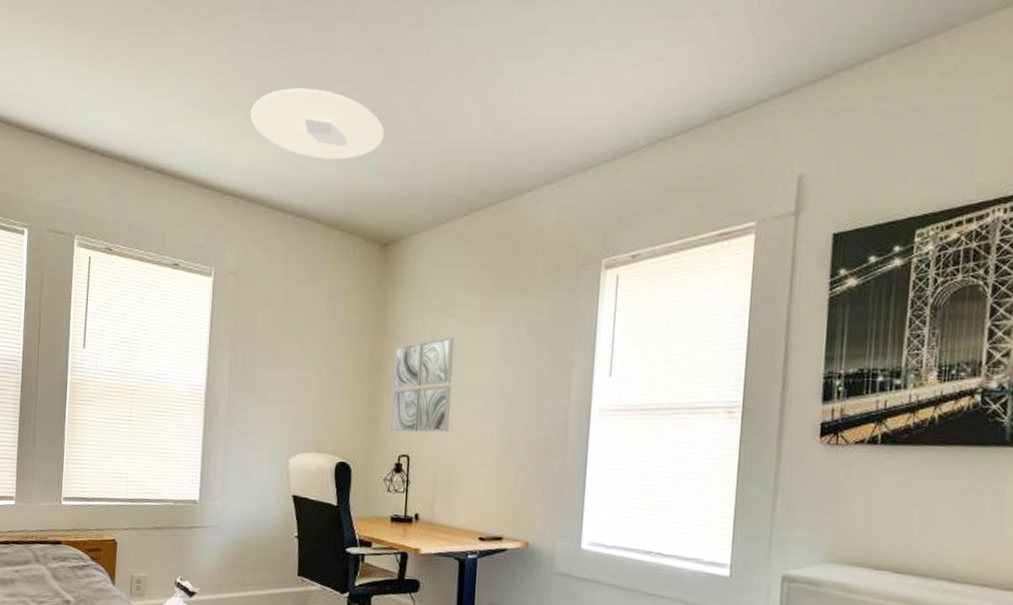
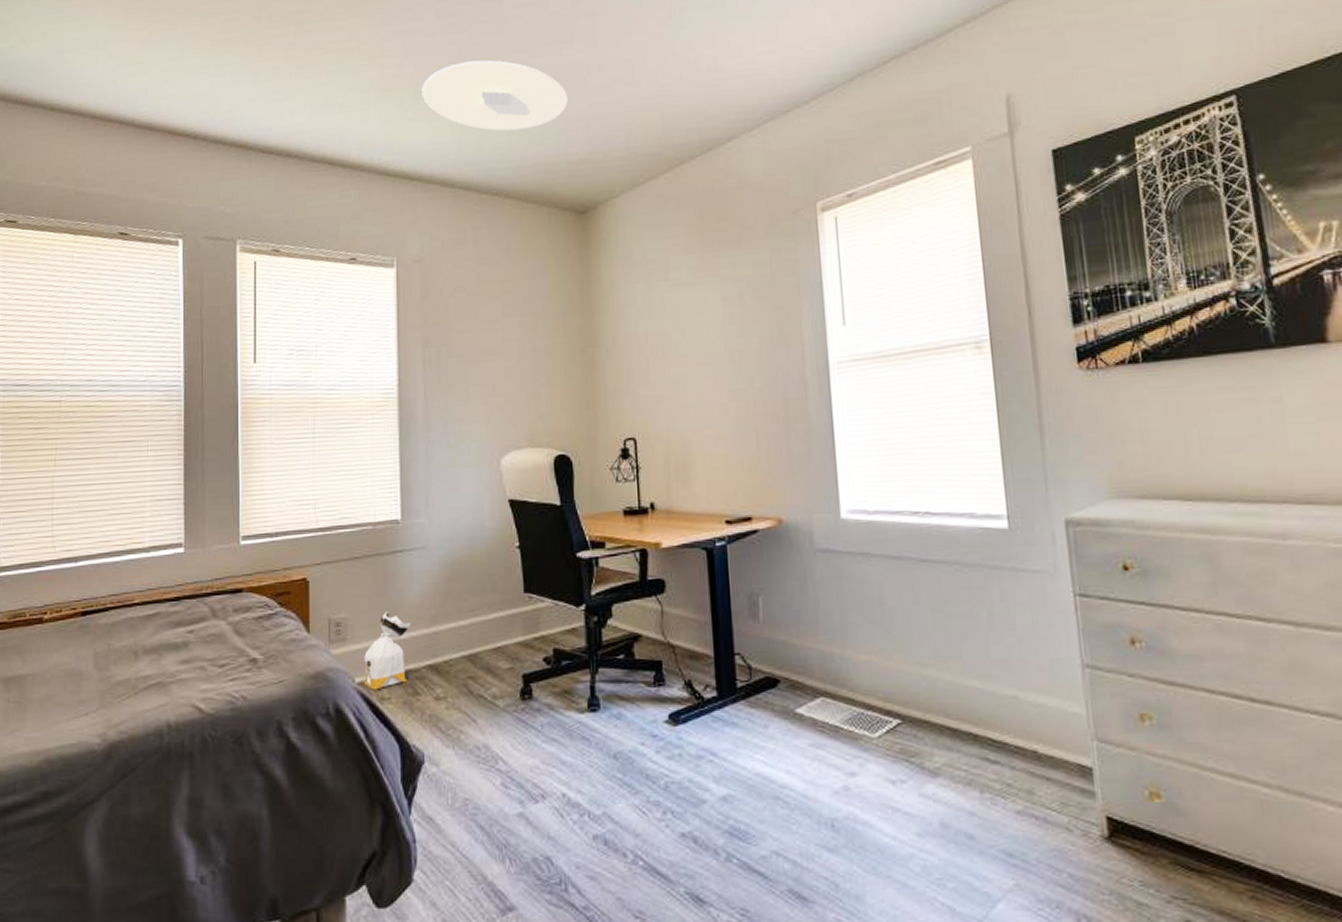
wall art: present [390,336,454,433] -> none [606,301,677,414]

